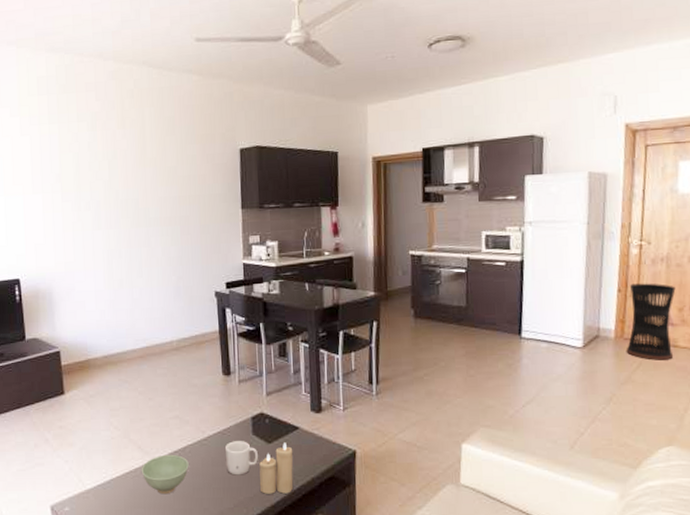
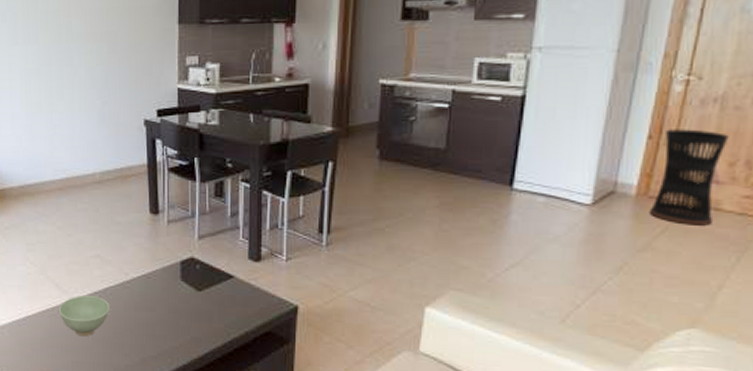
mug: present [226,441,259,475] -> none [150,286,187,323]
candle: present [259,442,293,494] -> none [186,291,226,346]

